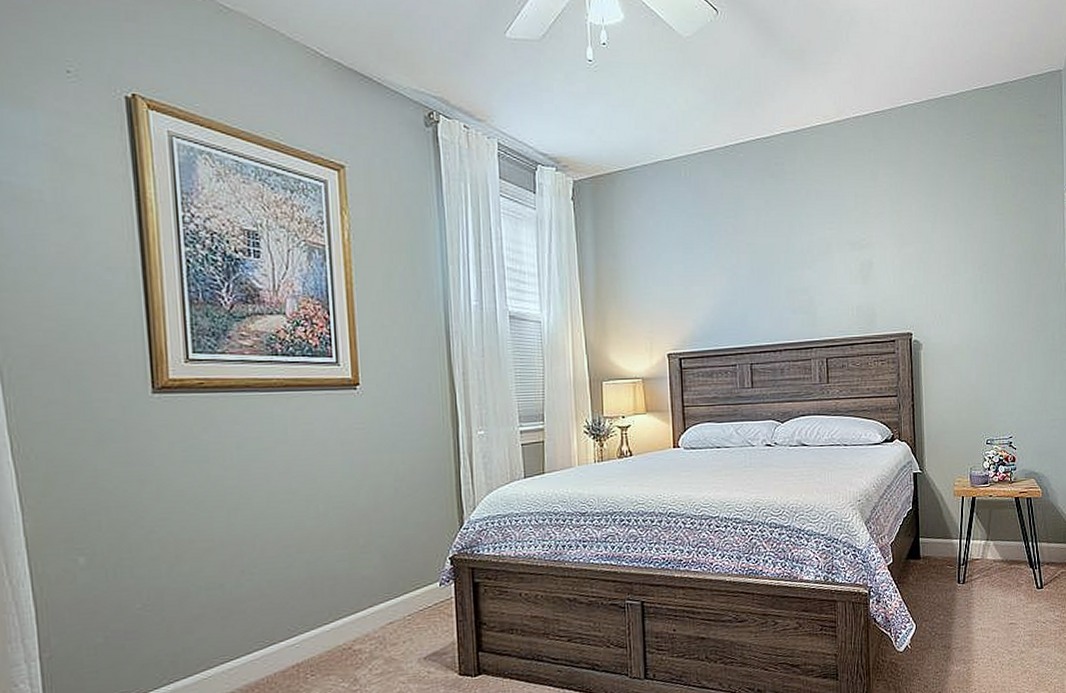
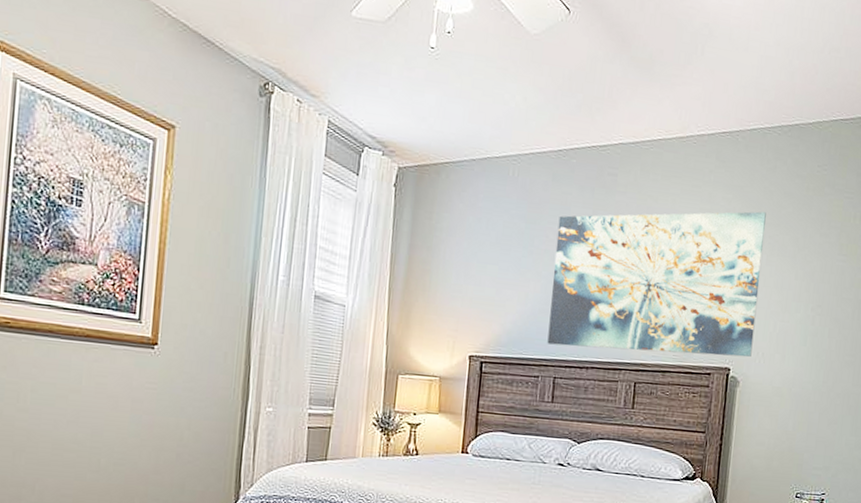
wall art: none [734,183,930,333] -> present [547,211,766,357]

